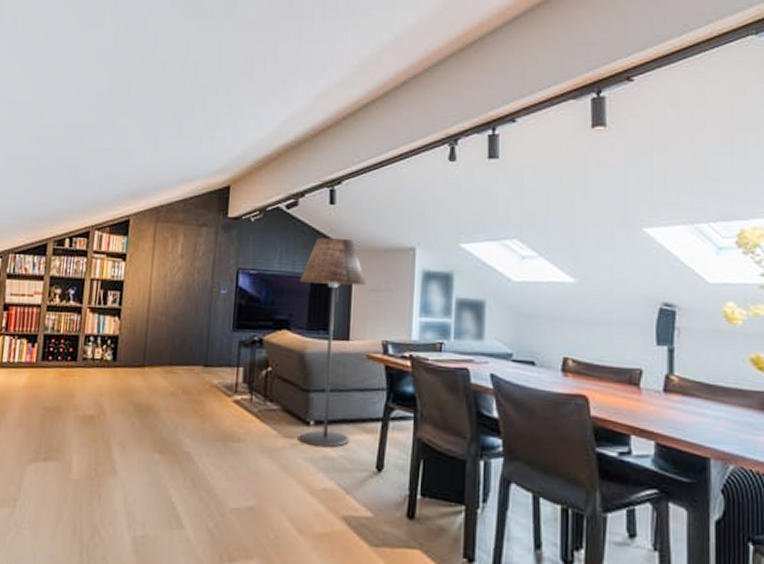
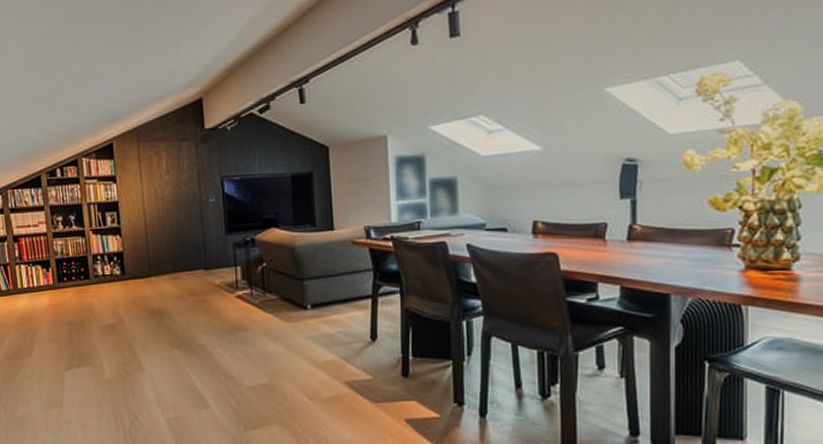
floor lamp: present [300,237,367,447] -> none [281,135,345,326]

